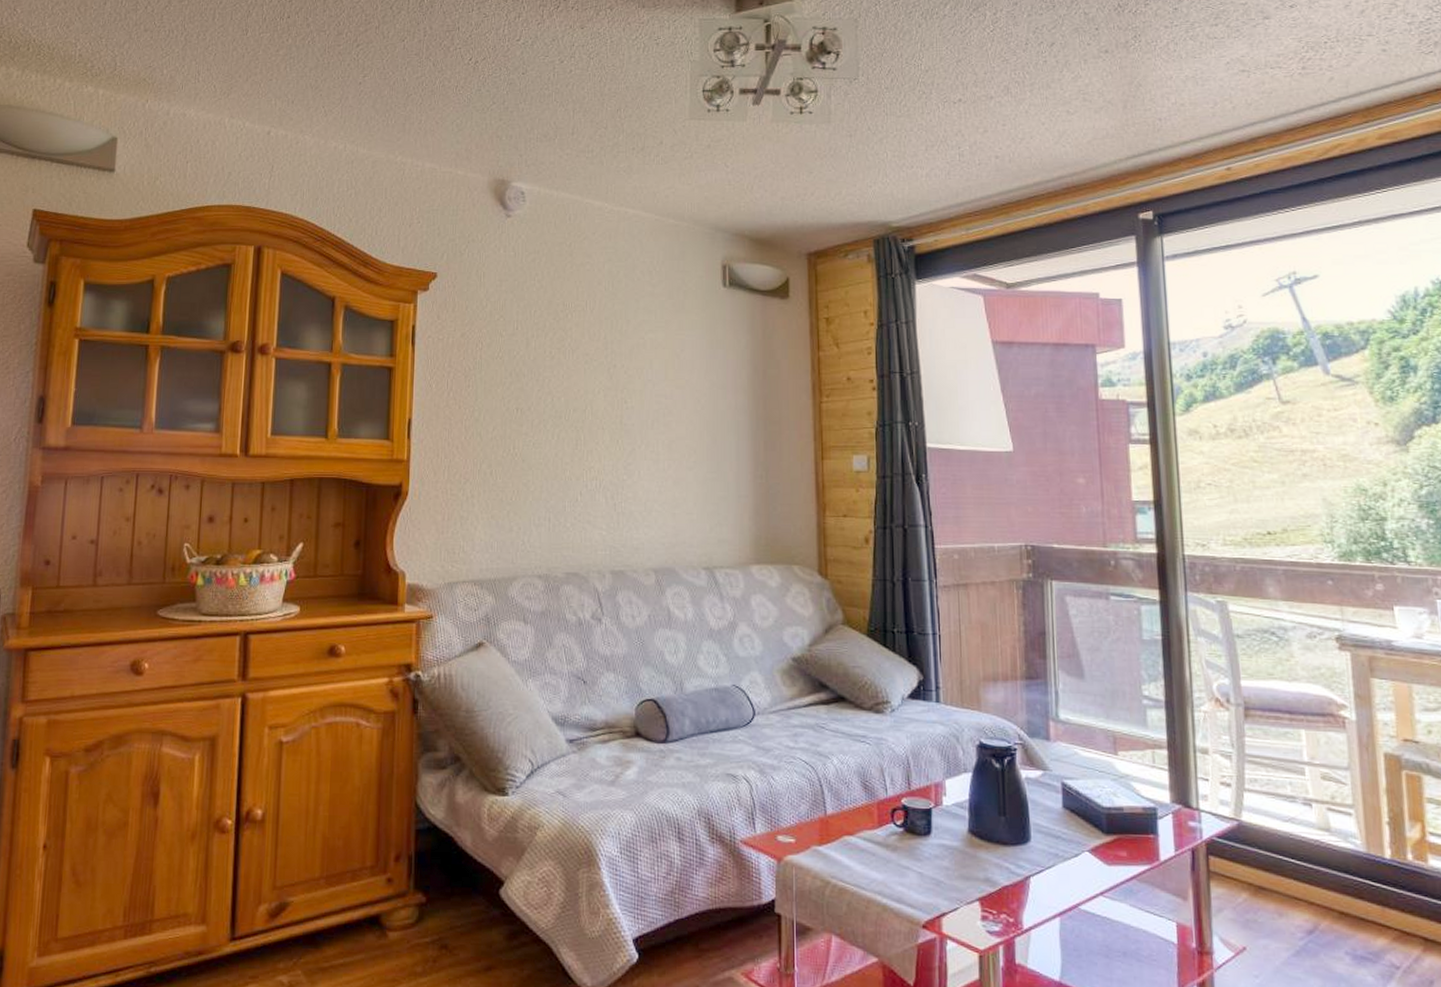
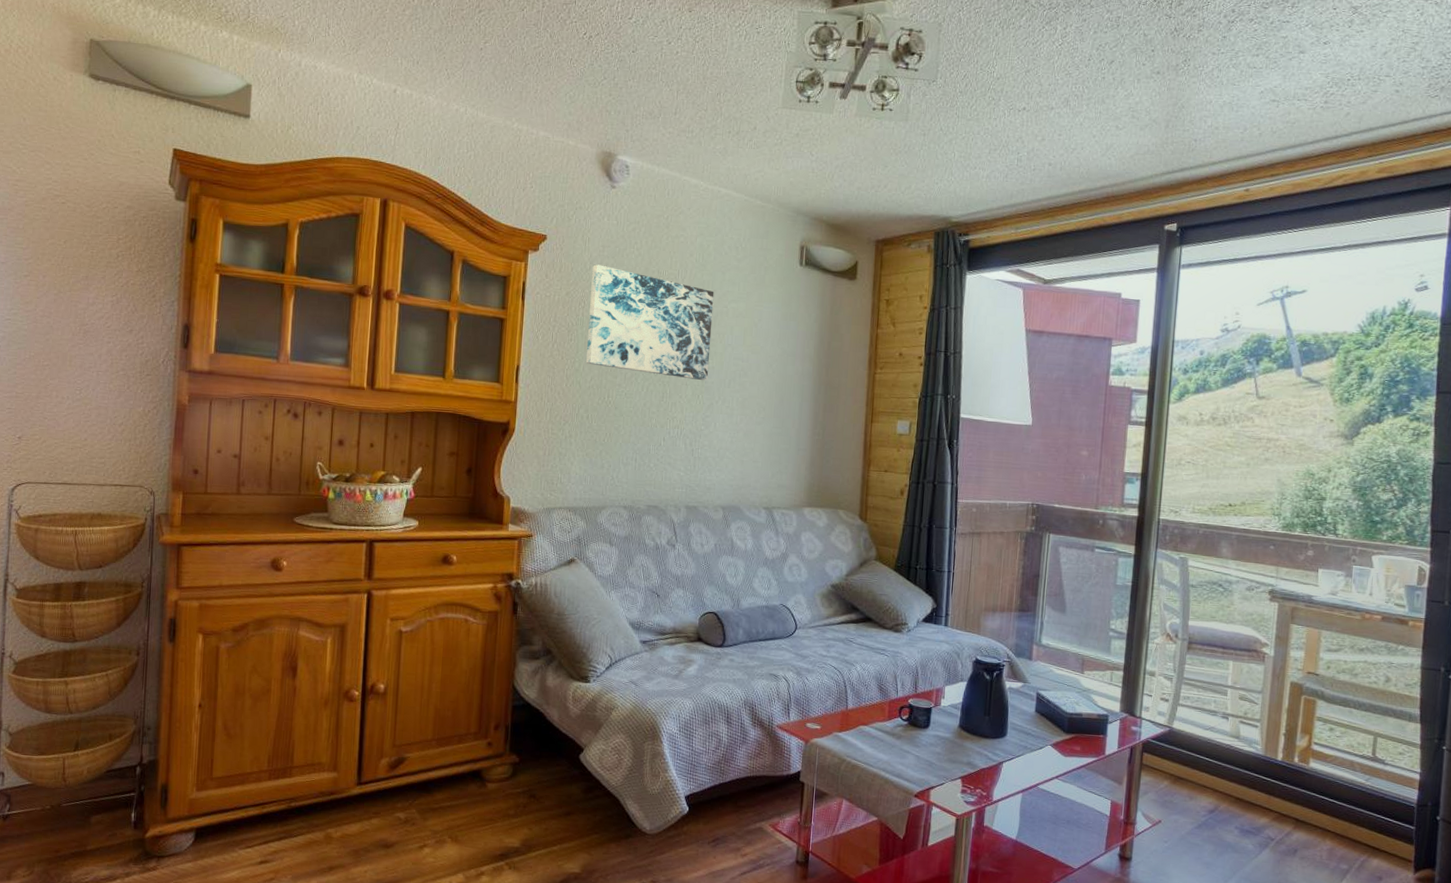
wall art: none [487,301,628,423] -> present [586,264,714,381]

